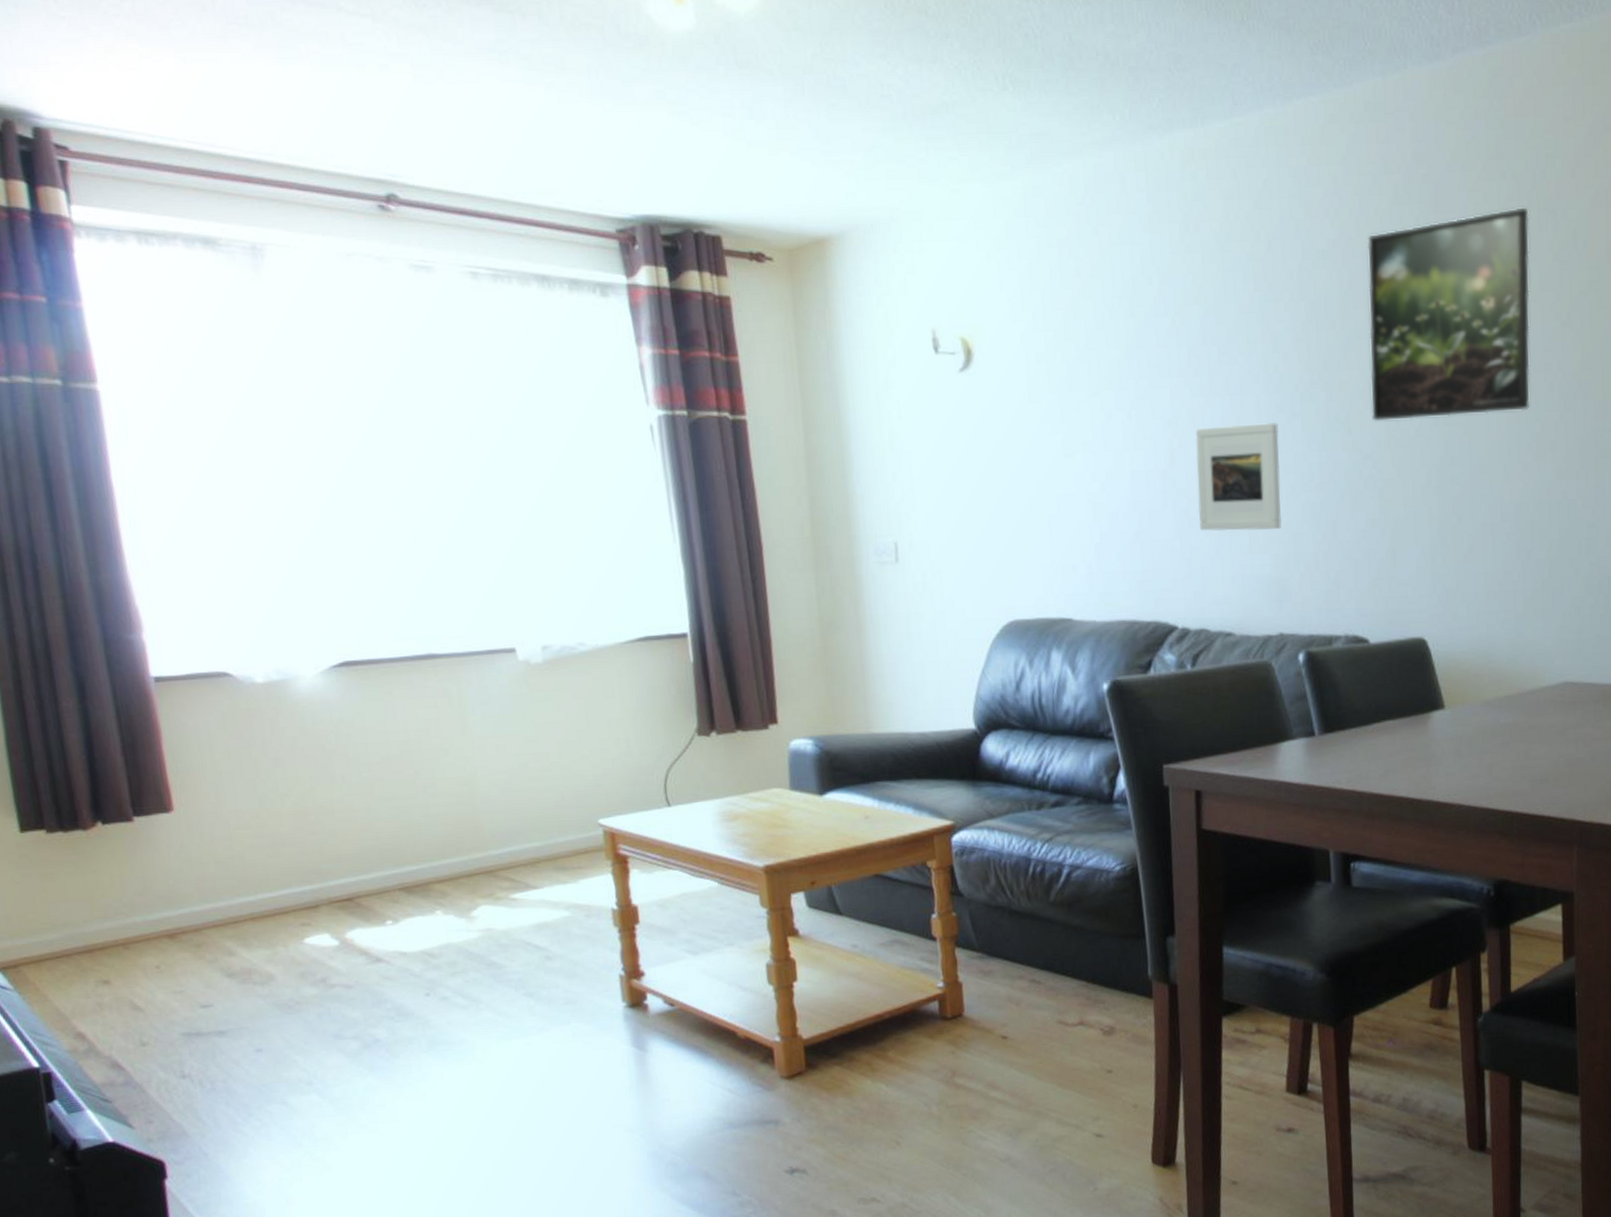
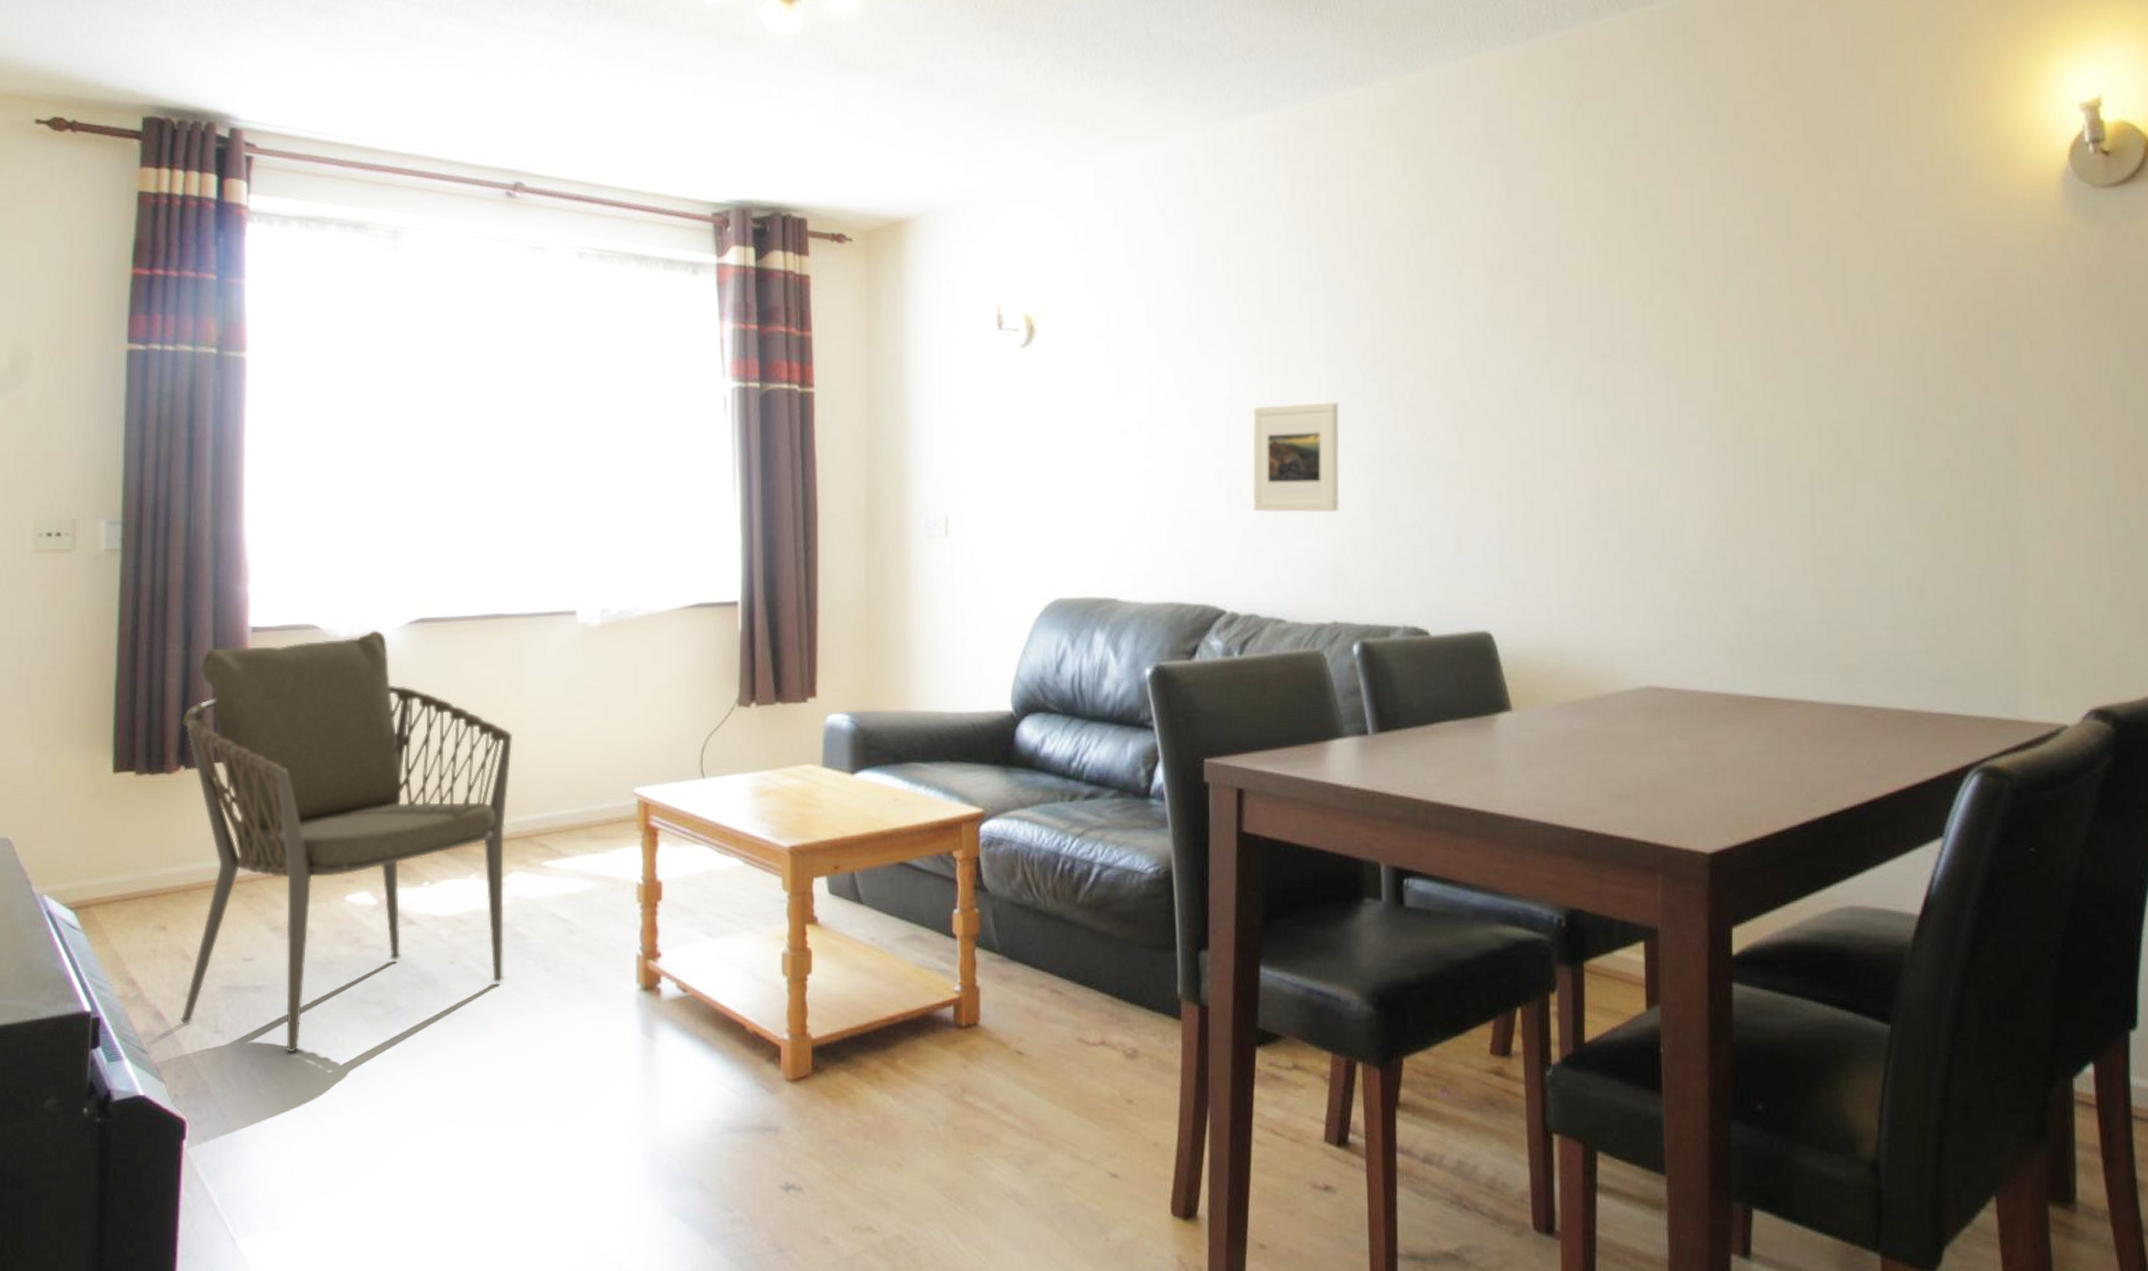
armchair: none [90,675,485,1091] -> present [180,630,513,1053]
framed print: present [1367,207,1530,421] -> none [1436,186,1608,401]

